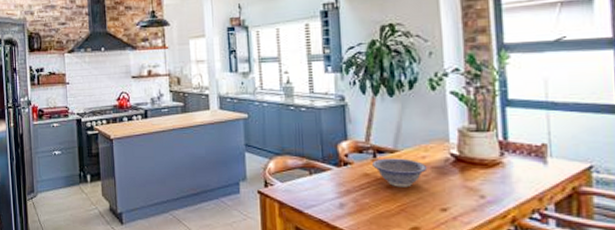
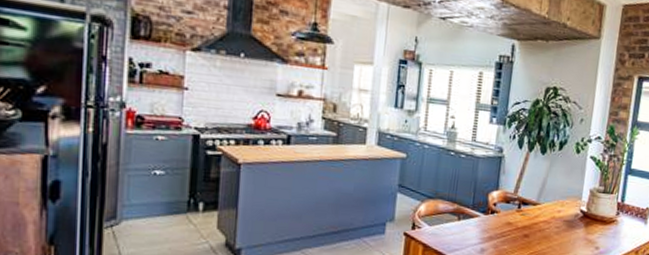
decorative bowl: present [372,158,428,188] -> none [516,209,561,237]

